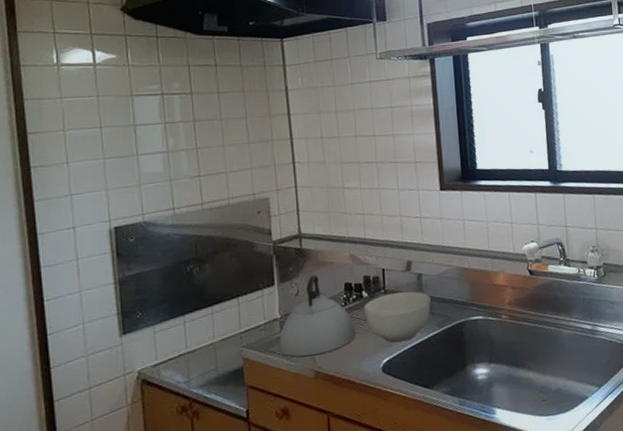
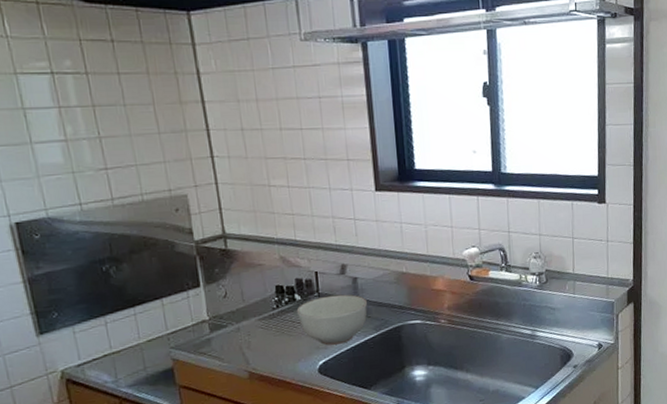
kettle: present [279,274,357,357] -> none [209,276,291,358]

